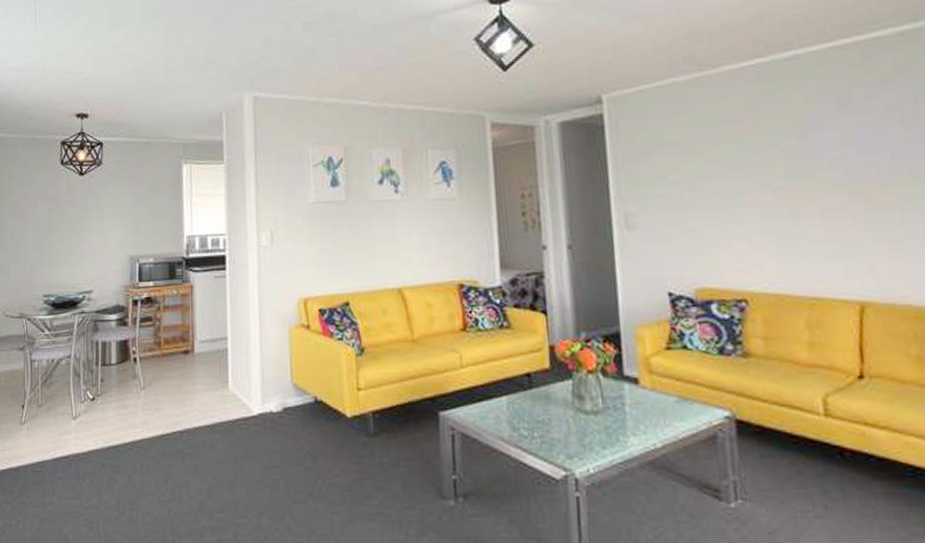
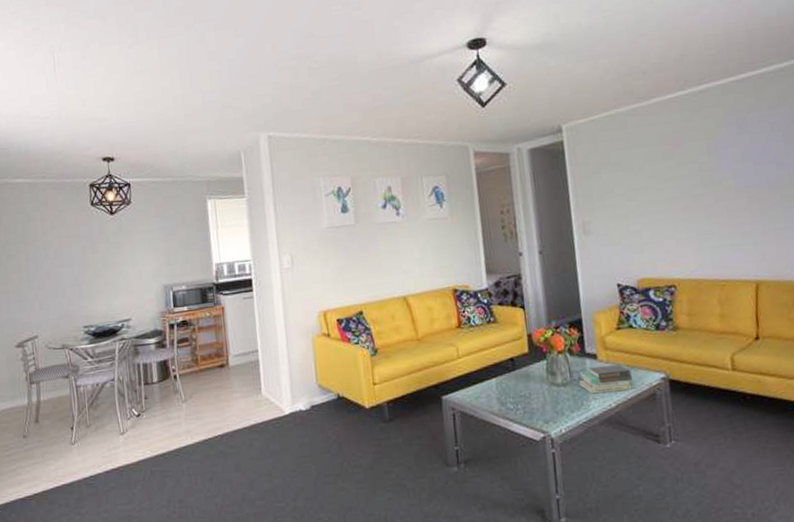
books: none [613,394,685,428] -> present [578,365,632,394]

